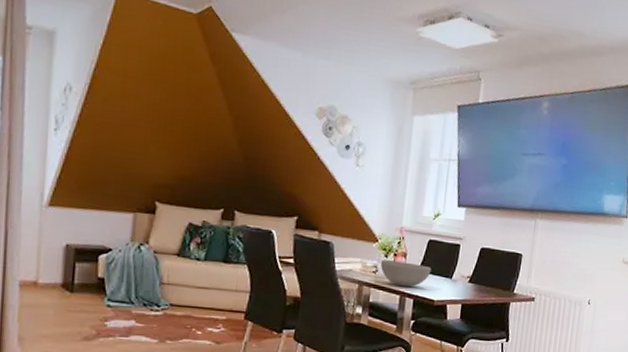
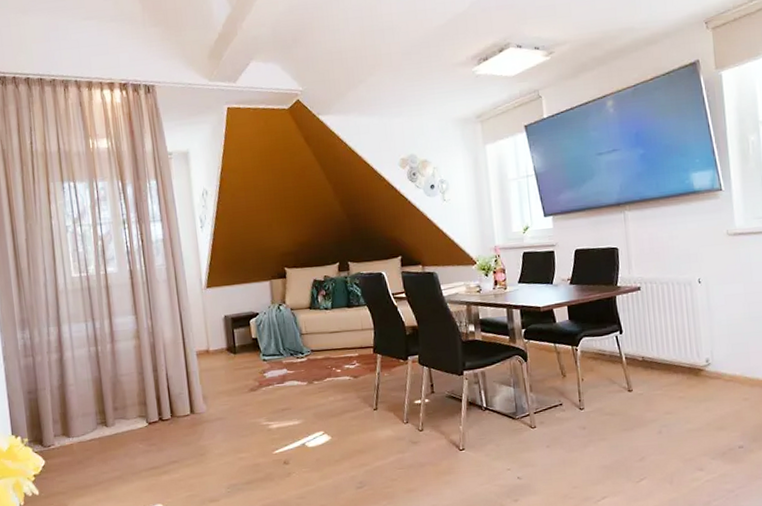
bowl: present [380,260,431,287] -> none [482,276,532,300]

